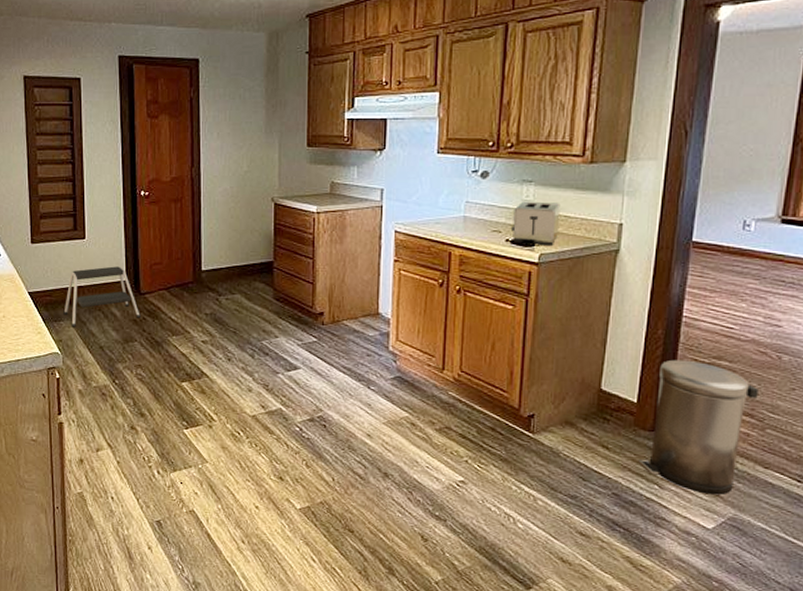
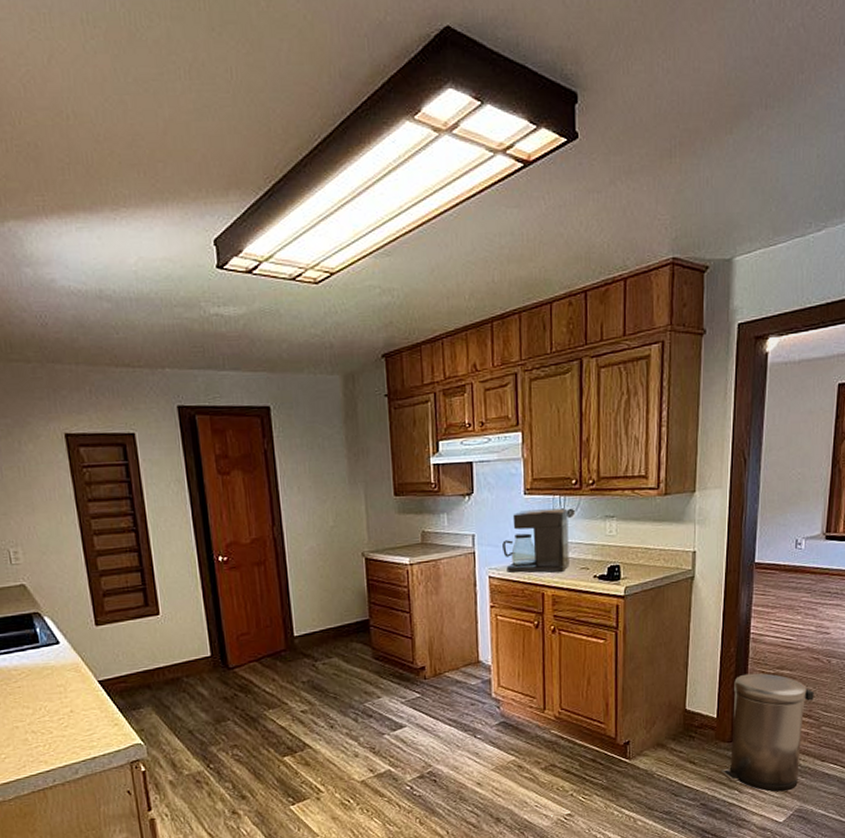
step stool: present [63,266,140,328] -> none [142,641,231,714]
coffee maker: none [411,169,482,233] -> present [502,508,570,573]
toaster: present [511,201,561,245] -> none [598,535,641,579]

